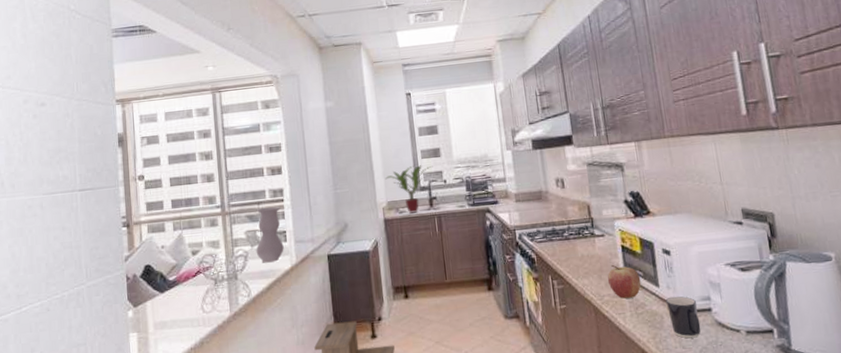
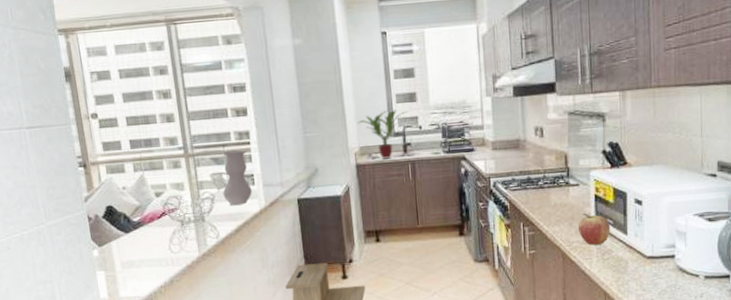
mug: present [665,296,701,339] -> none [632,243,663,282]

